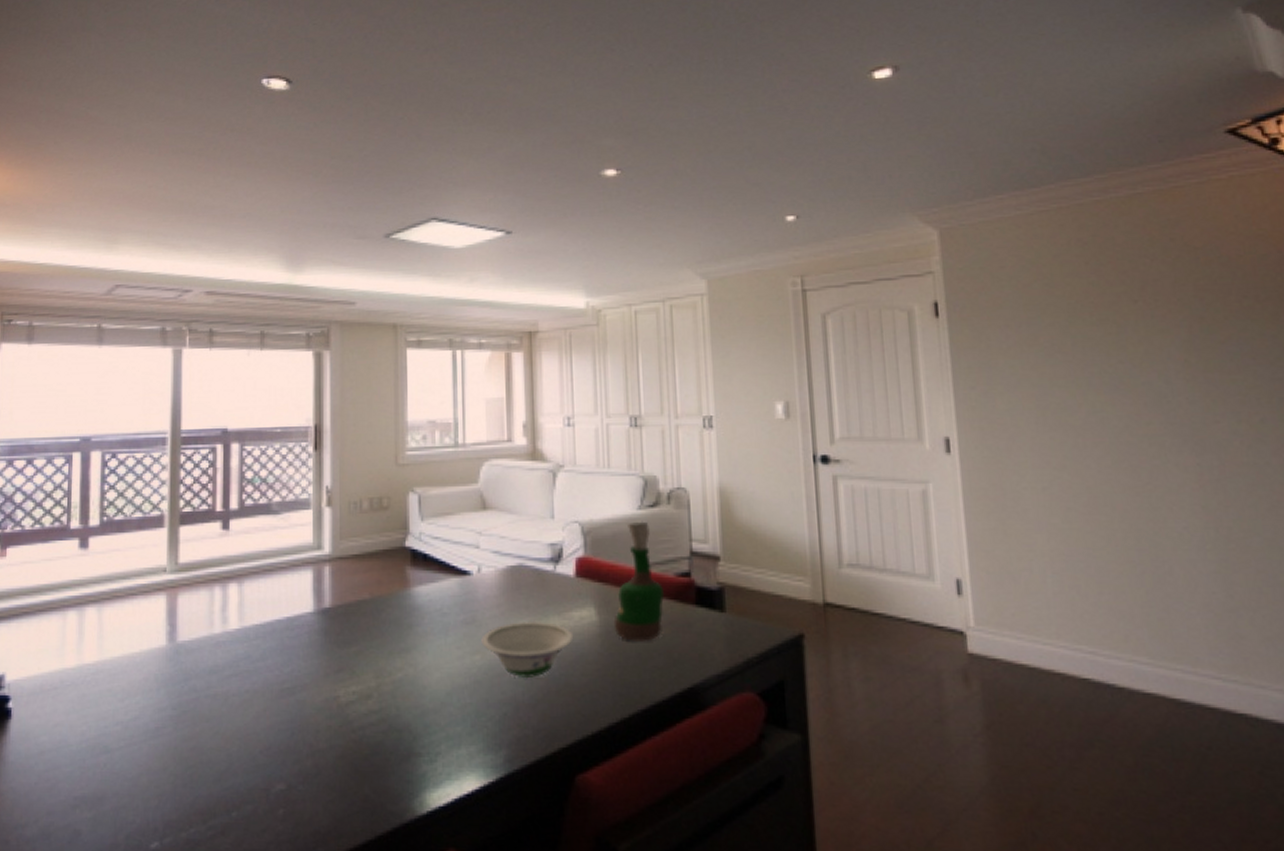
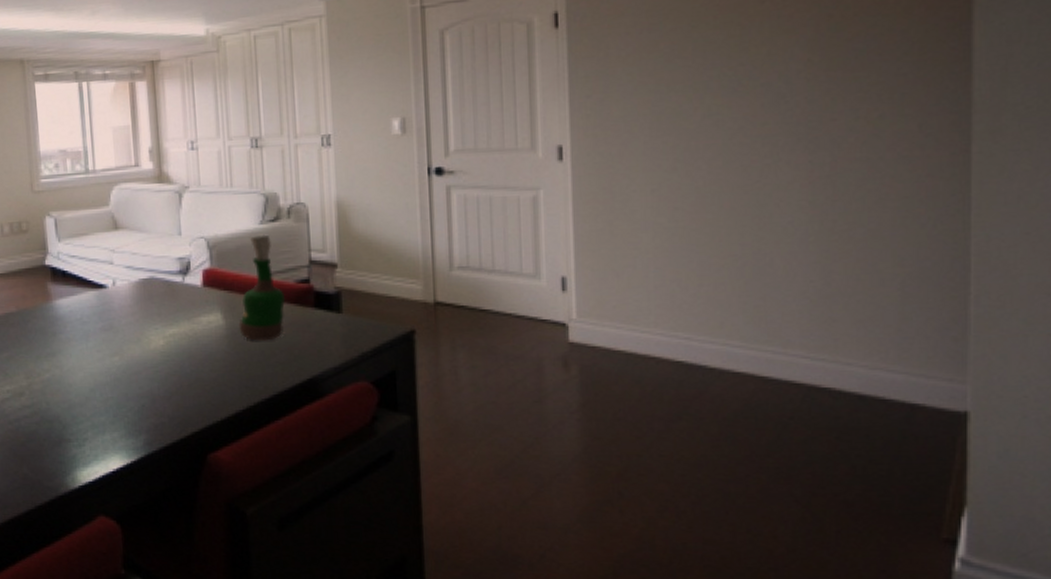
bowl: present [481,620,574,679] -> none [119,325,203,376]

